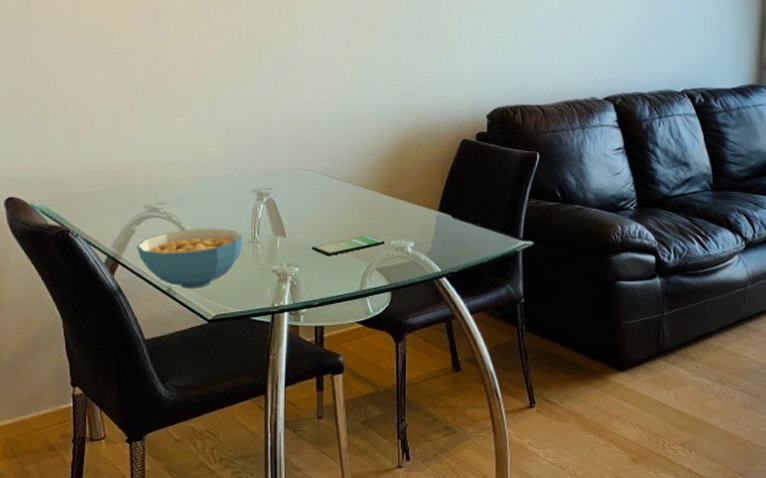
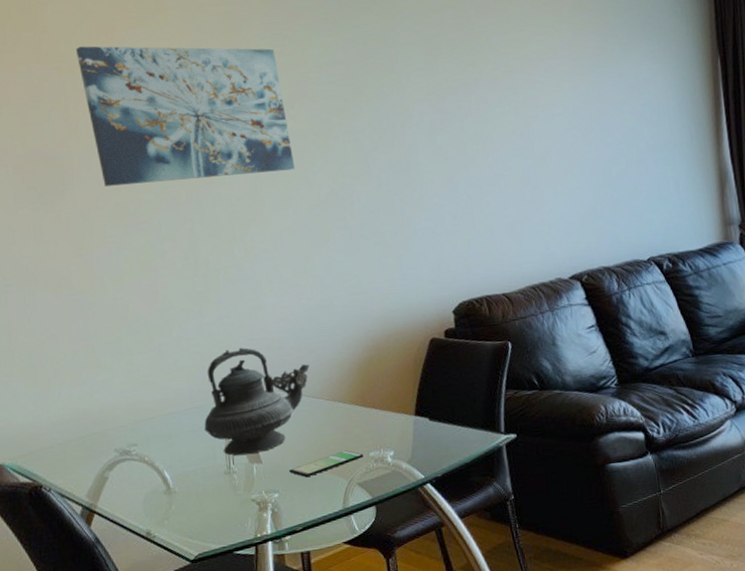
cereal bowl: present [137,228,242,288] -> none [111,463,219,531]
teapot: none [233,122,342,227] -> present [204,347,310,456]

